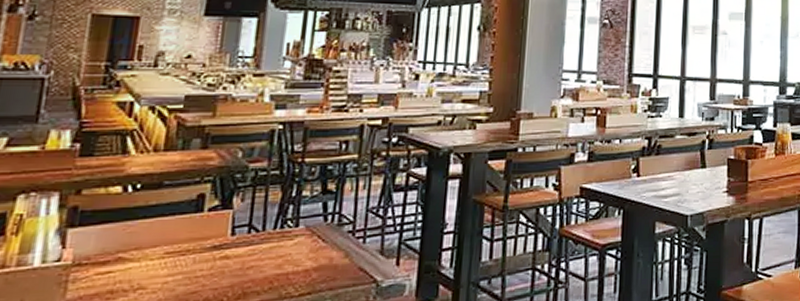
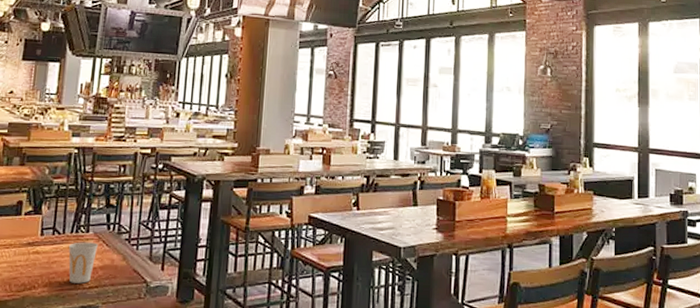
cup: none [269,238,312,292] -> present [68,242,99,284]

